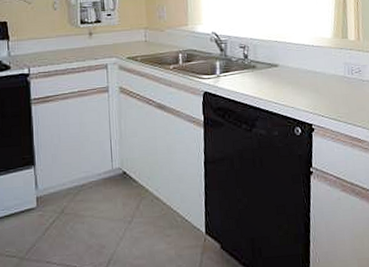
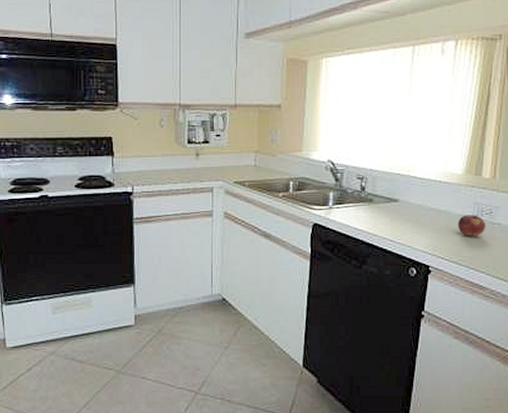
fruit: none [332,74,357,94] -> present [458,215,486,236]

